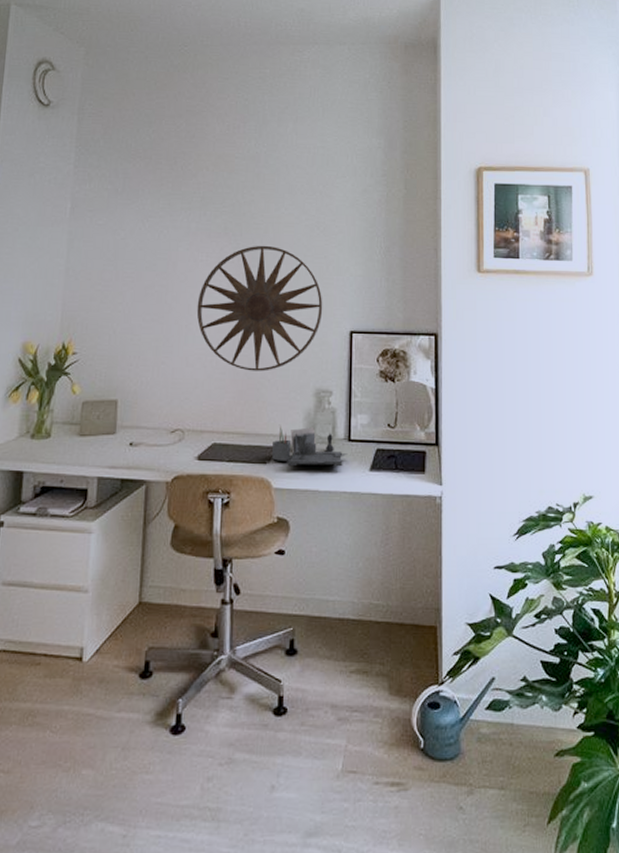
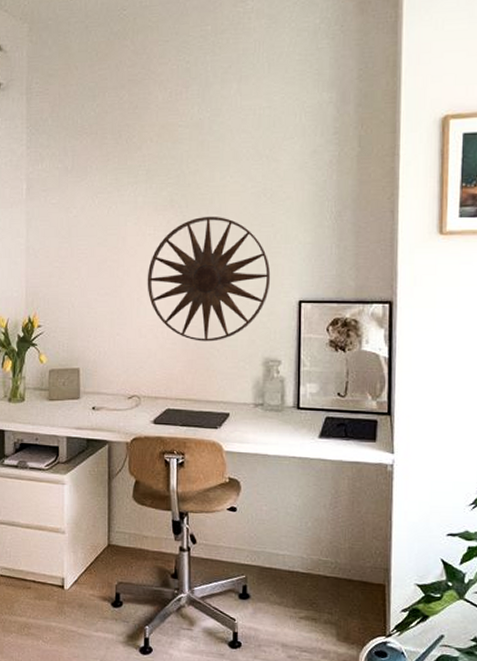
desk organizer: present [272,424,347,467] -> none [223,392,296,433]

